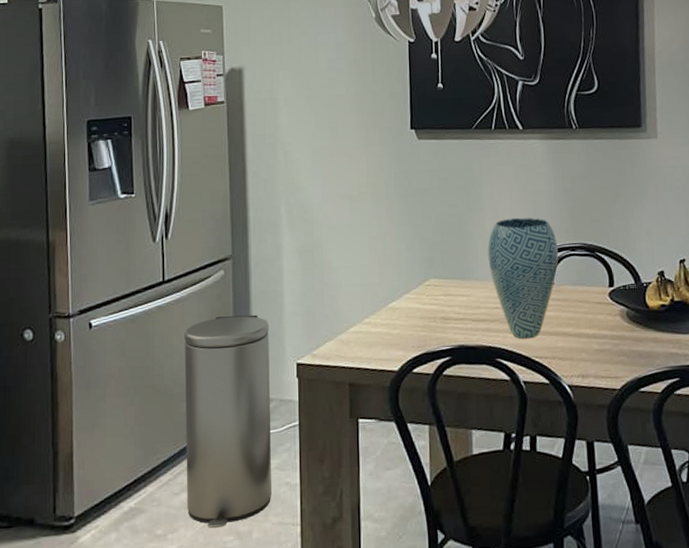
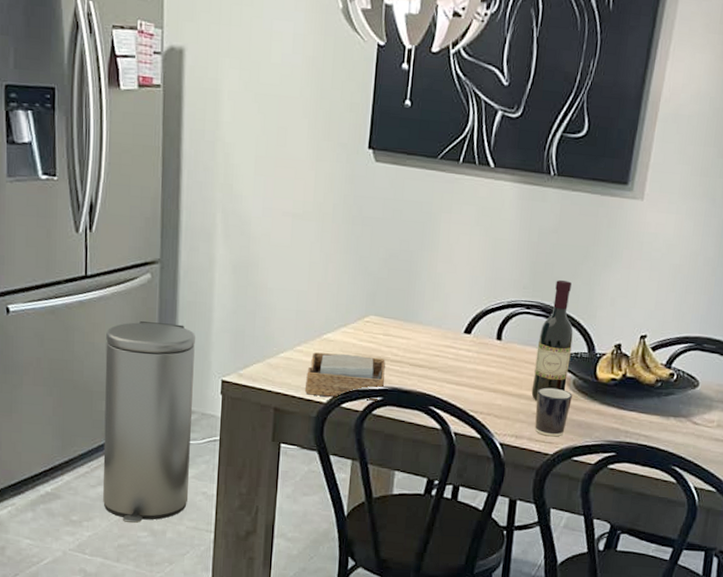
napkin holder: none [376,318,451,365] -> present [304,352,386,401]
vase: present [487,217,559,339] -> none [435,264,513,392]
wine bottle: none [587,220,621,337] -> present [531,280,574,401]
mug: none [595,322,629,372] -> present [534,387,572,437]

